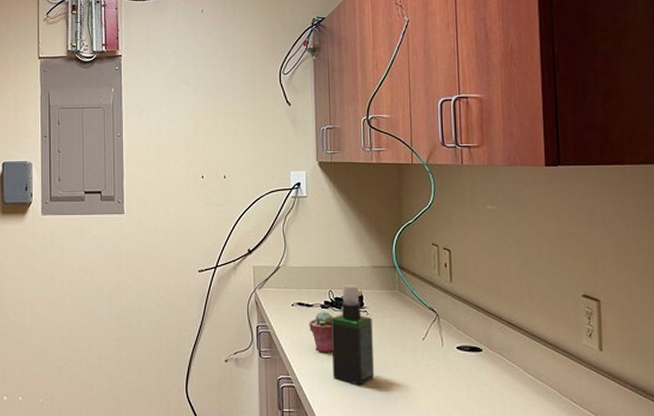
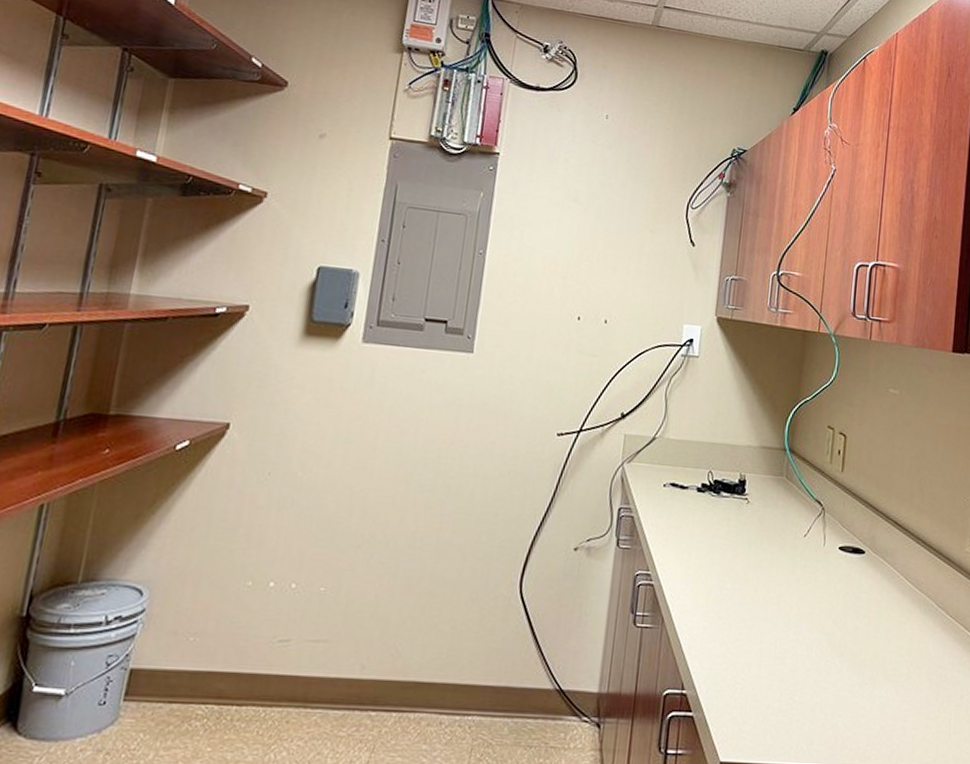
potted succulent: present [309,311,333,352] -> none [679,495,709,546]
spray bottle: present [330,284,374,386] -> none [700,465,753,587]

